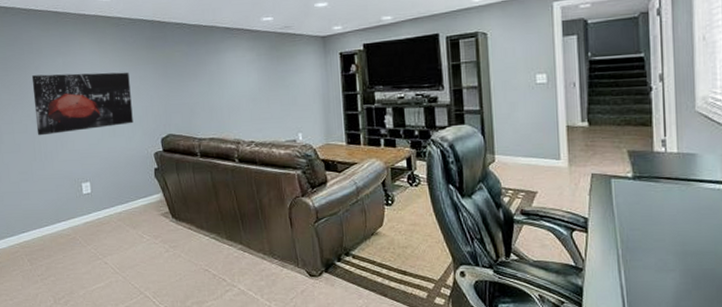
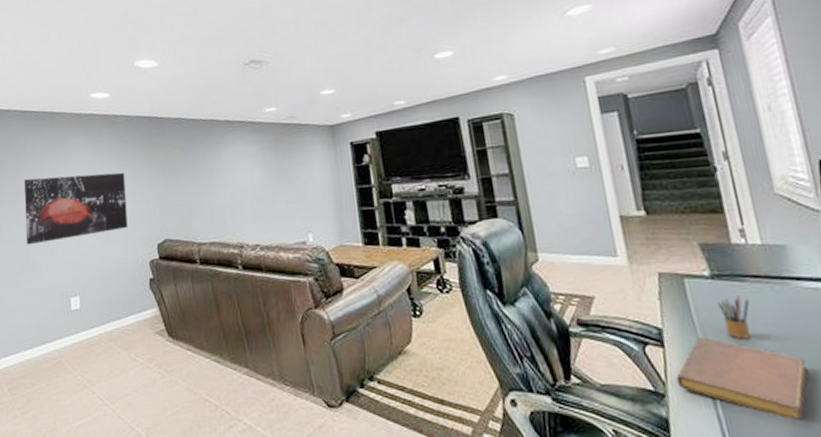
notebook: none [594,226,695,289] -> present [676,338,808,421]
pencil box: none [635,193,659,228] -> present [718,295,751,340]

